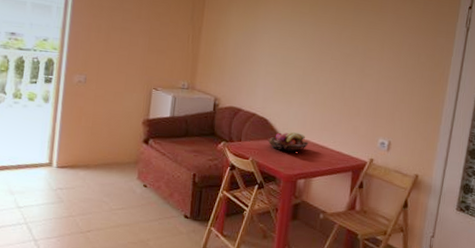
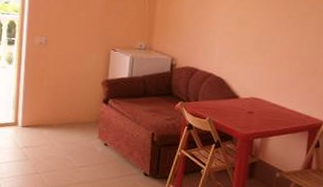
fruit basket: present [267,132,309,152] -> none [224,92,265,111]

